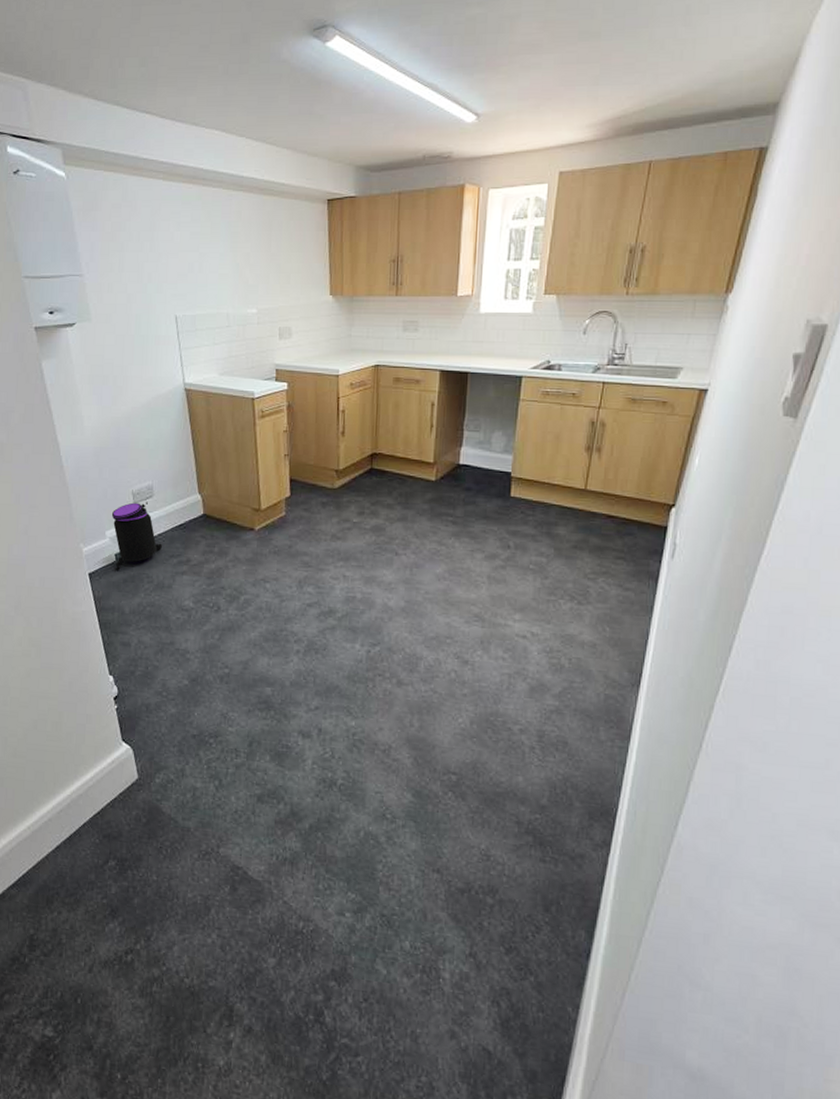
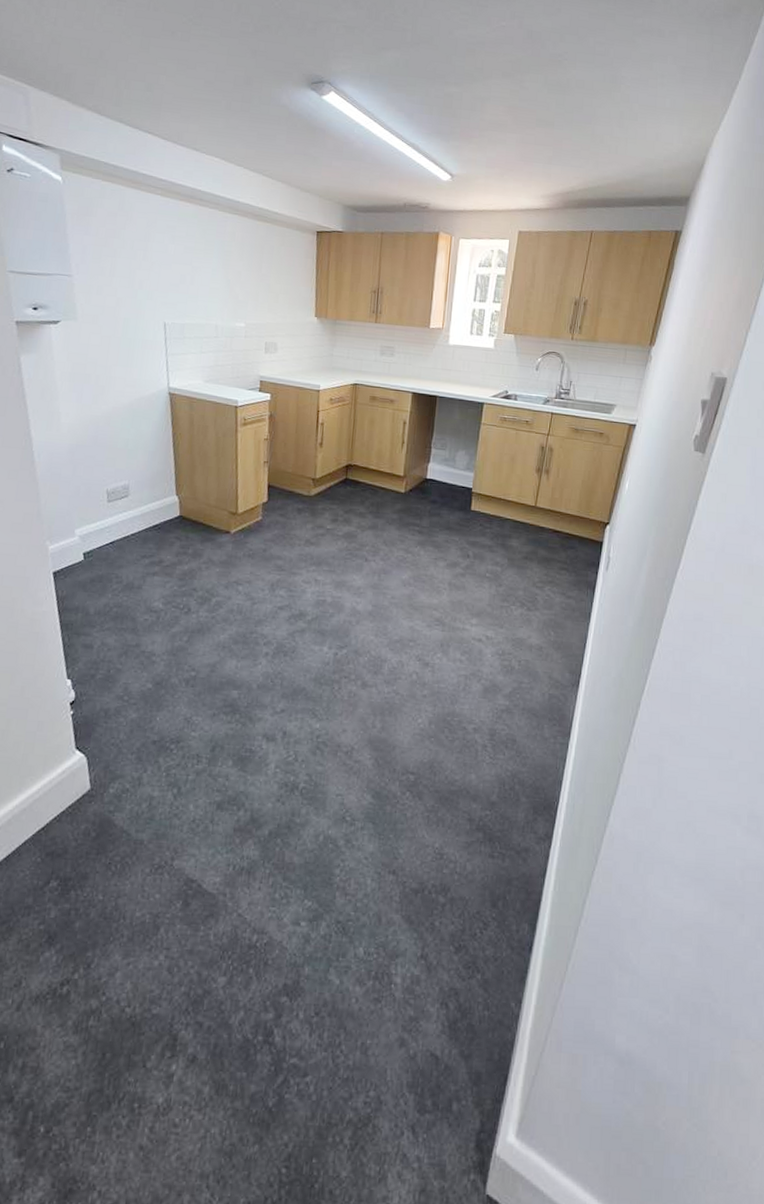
trash can: present [111,502,162,571] -> none [82,501,134,571]

